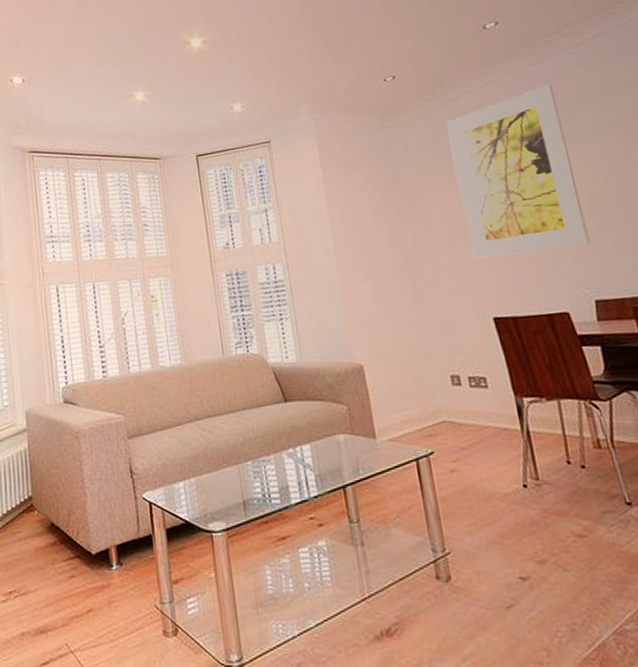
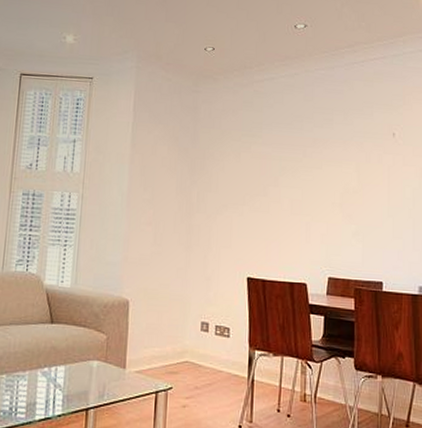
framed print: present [446,84,590,259] -> none [243,88,336,229]

